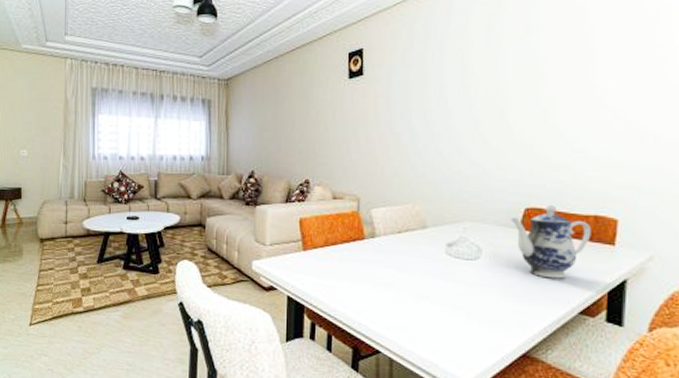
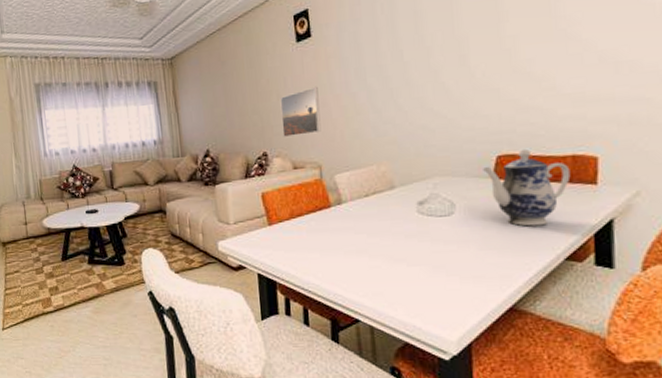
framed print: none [326,122,364,169] -> present [280,86,321,138]

